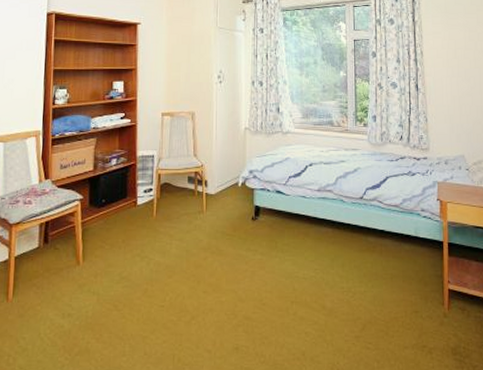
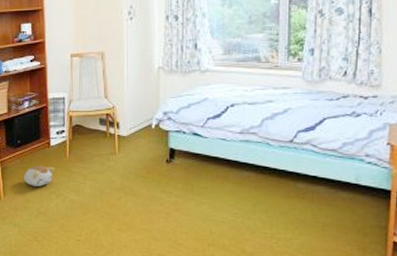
plush toy: none [107,225,141,248] -> present [24,165,56,186]

